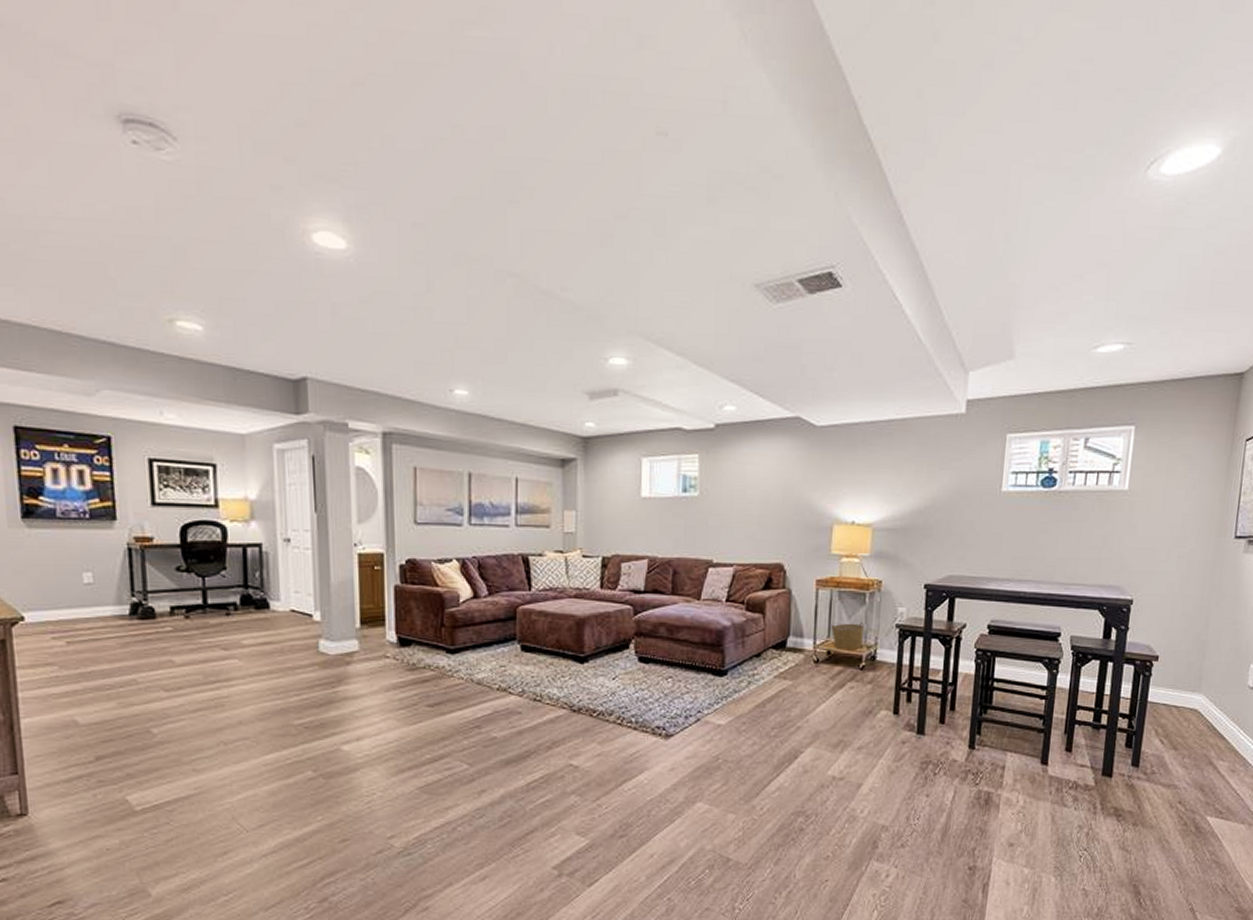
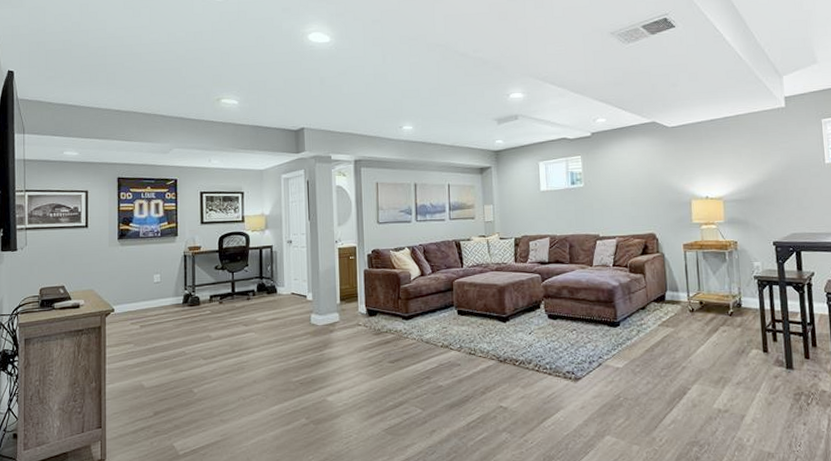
basket: present [831,622,864,651] -> none [701,276,729,300]

